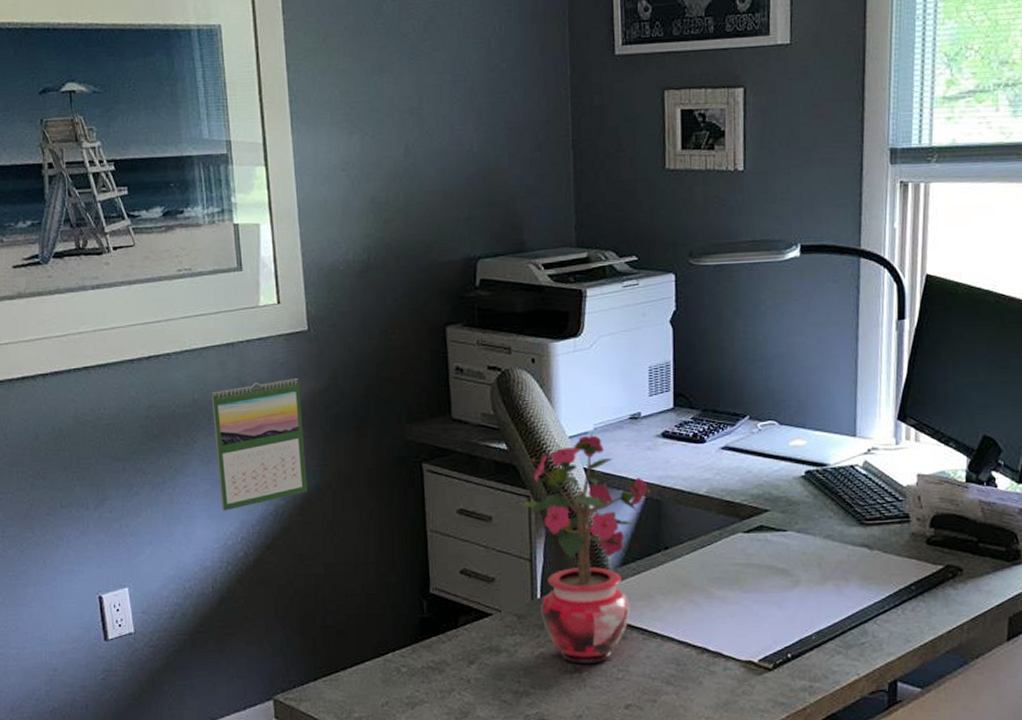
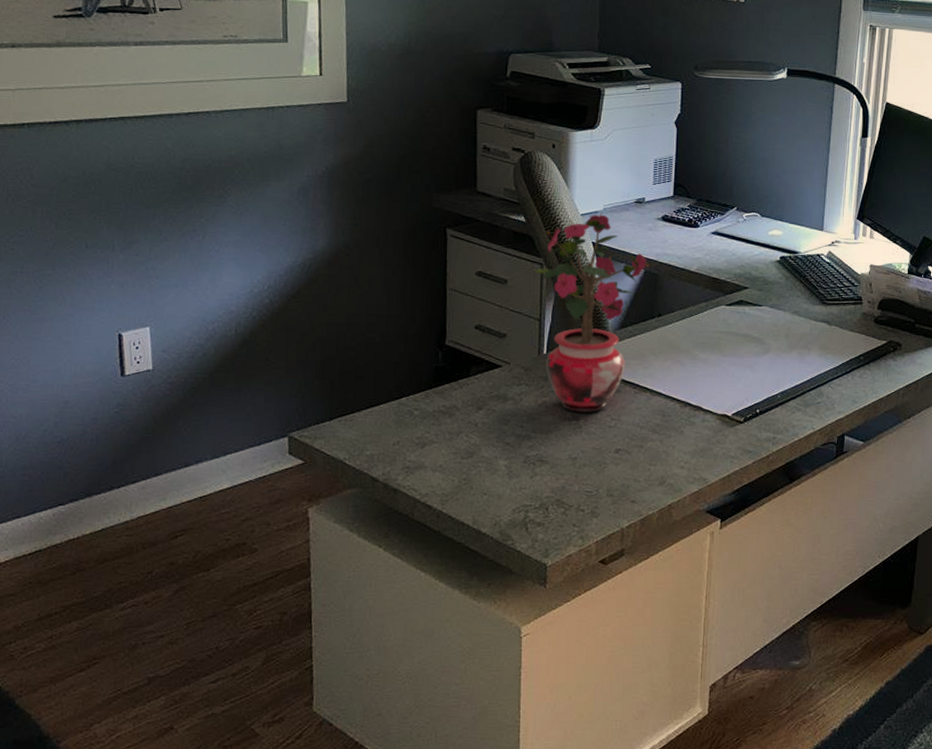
calendar: present [211,378,308,511] -> none [247,144,337,261]

